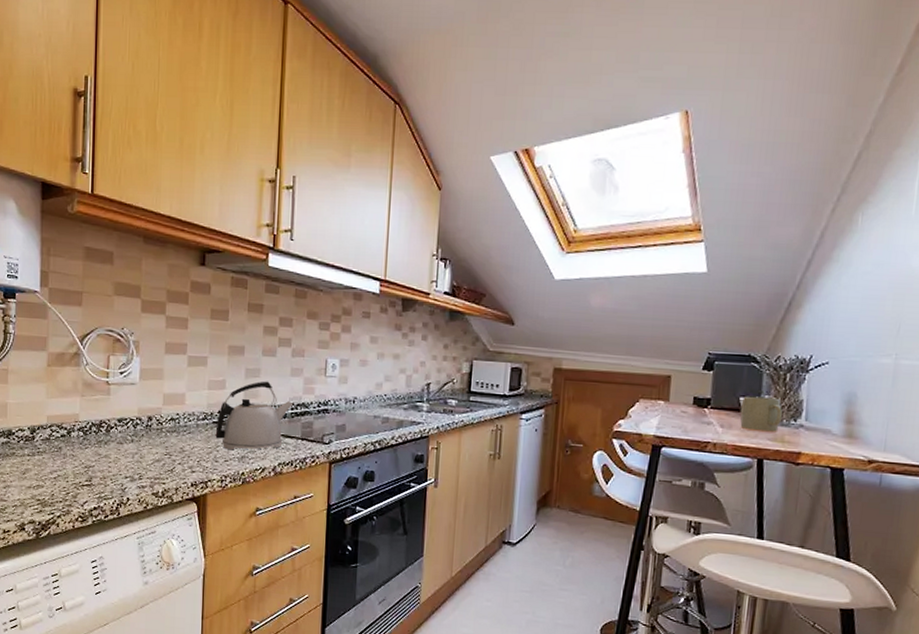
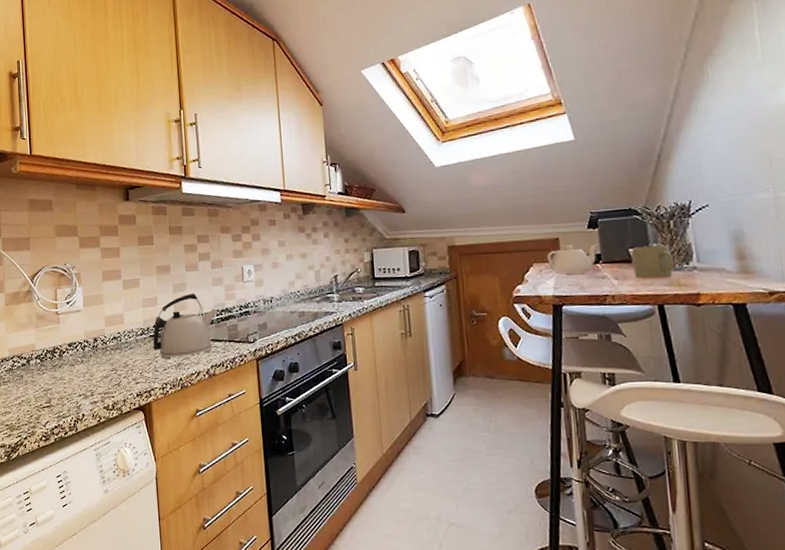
teapot: none [653,384,711,417] -> present [546,244,599,276]

